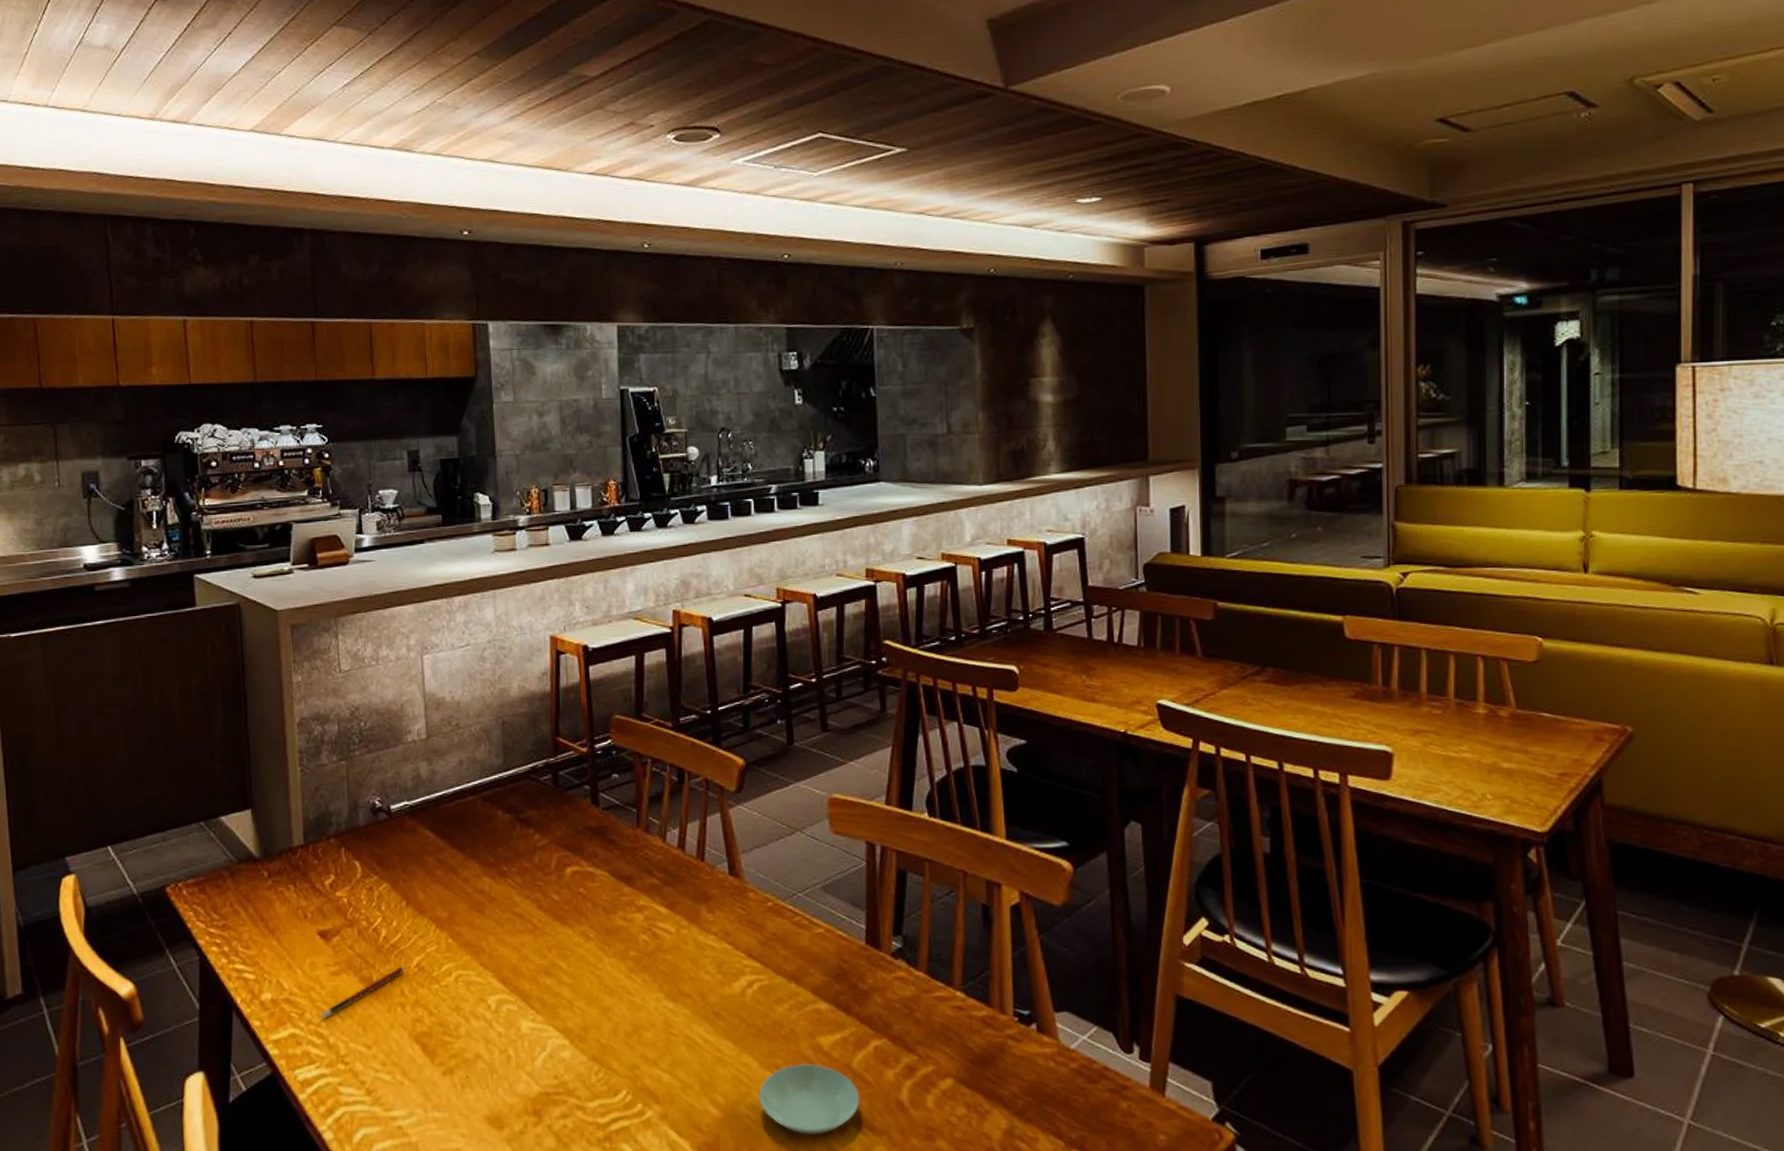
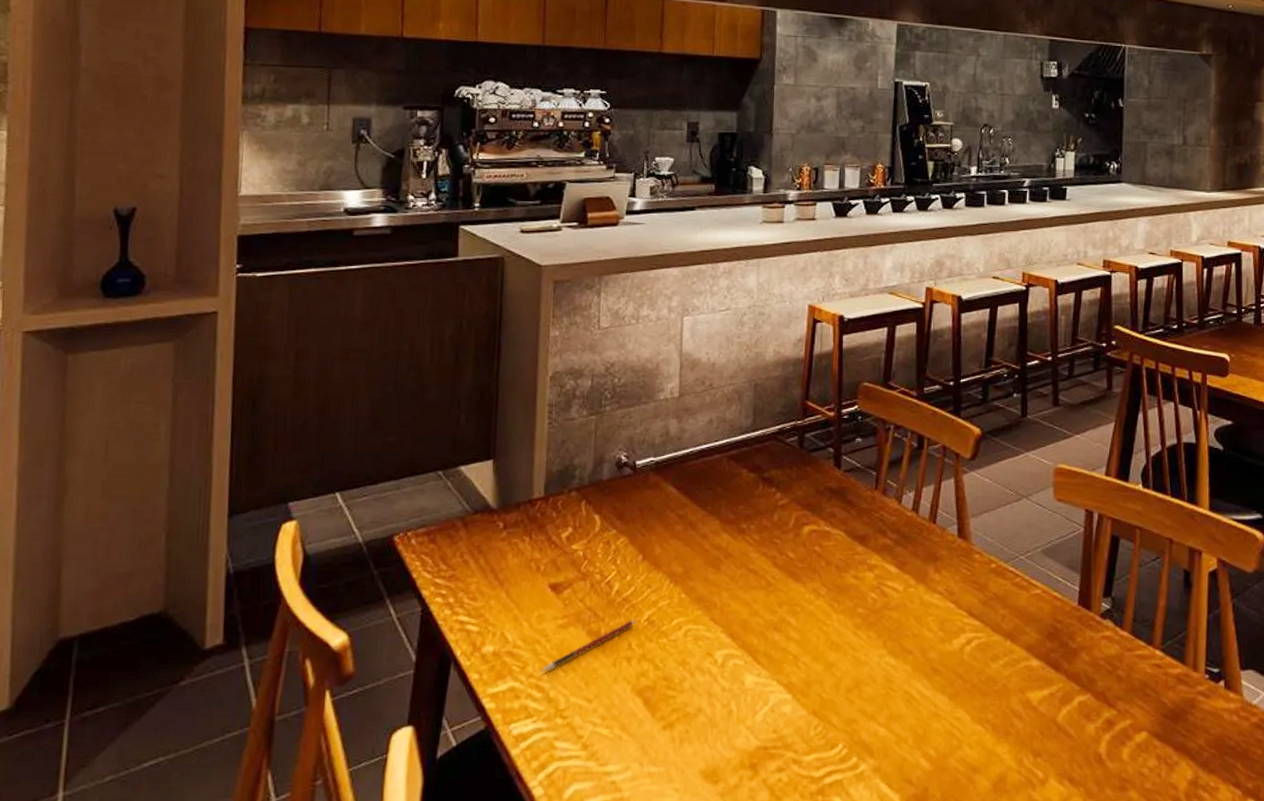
saucer: present [759,1063,860,1136] -> none [968,717,1062,787]

